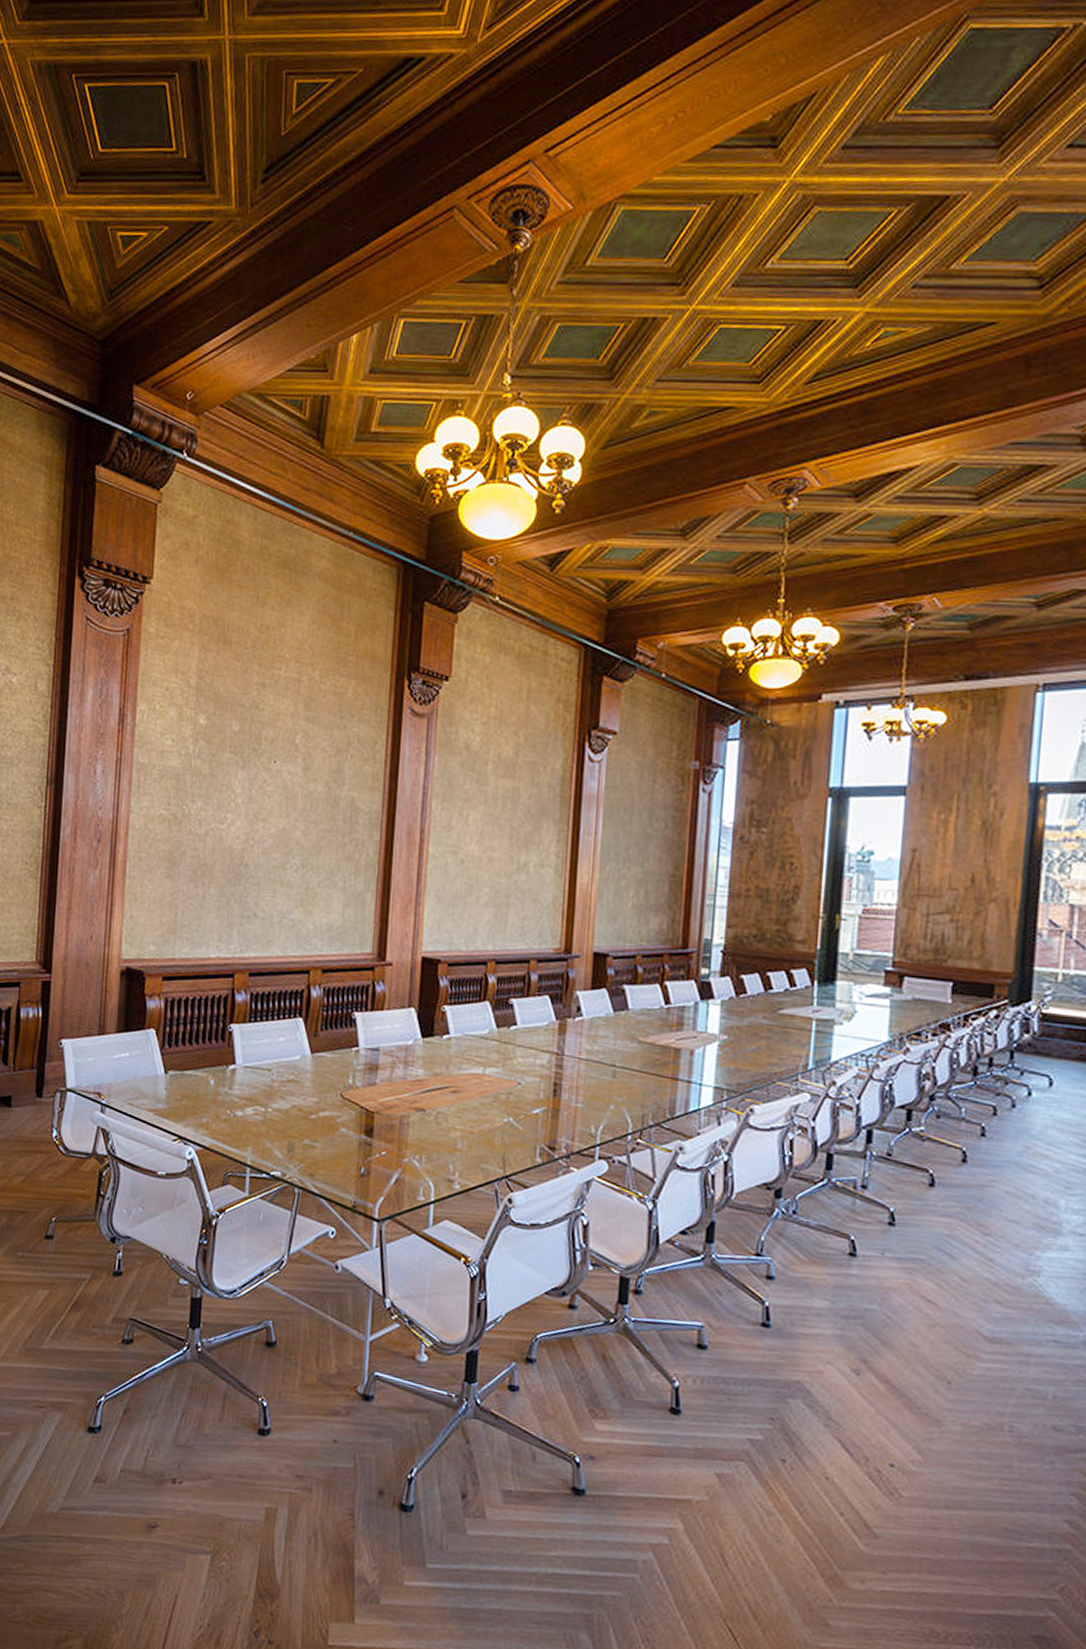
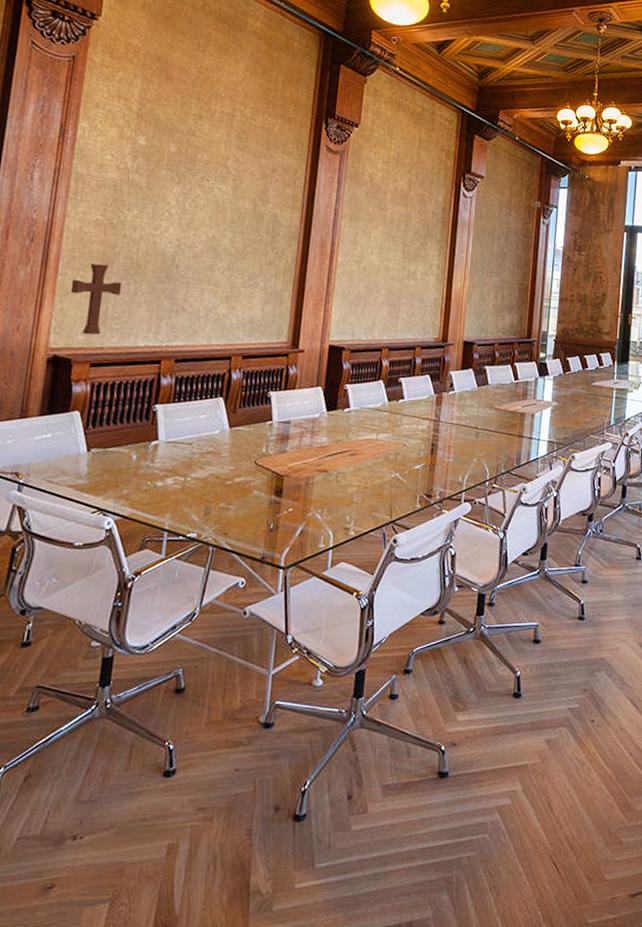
decorative cross: none [139,865,190,945] -> present [70,263,122,335]

